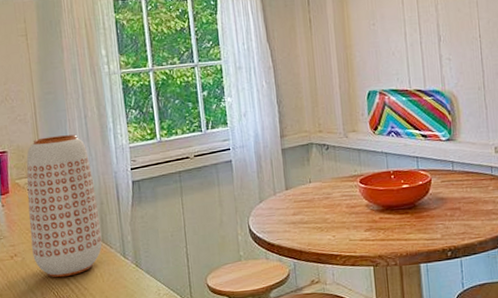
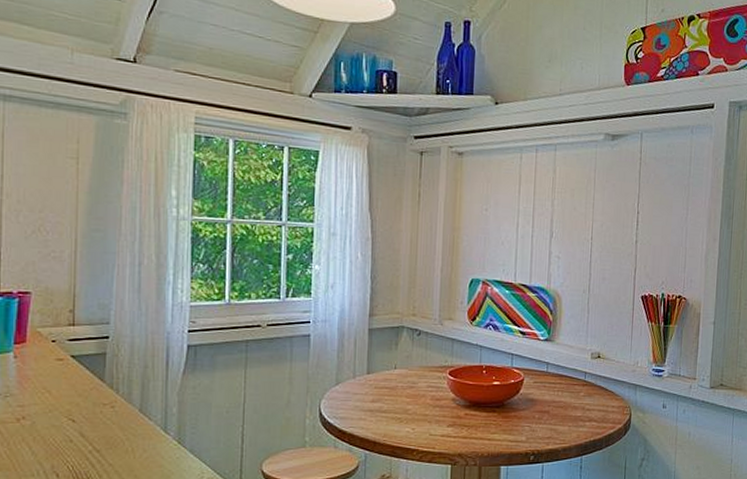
vase: present [26,134,103,278] -> none [47,281,140,449]

